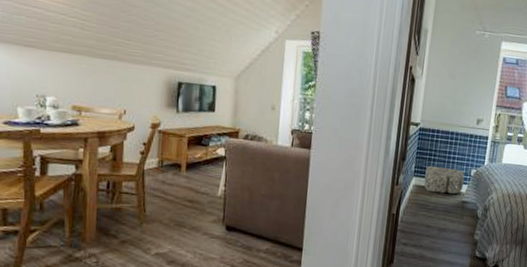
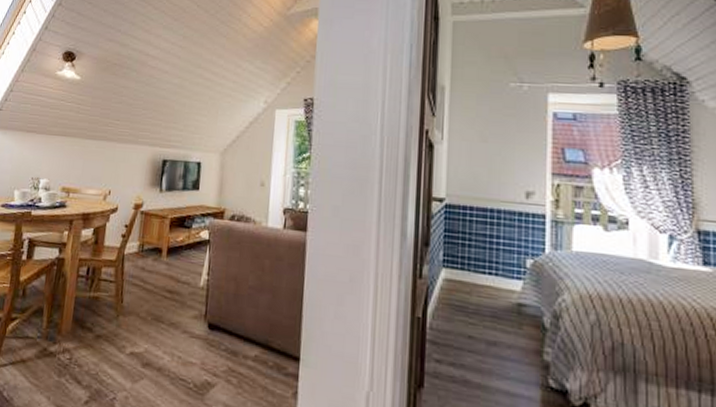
backpack: present [424,166,465,195] -> none [458,254,516,294]

